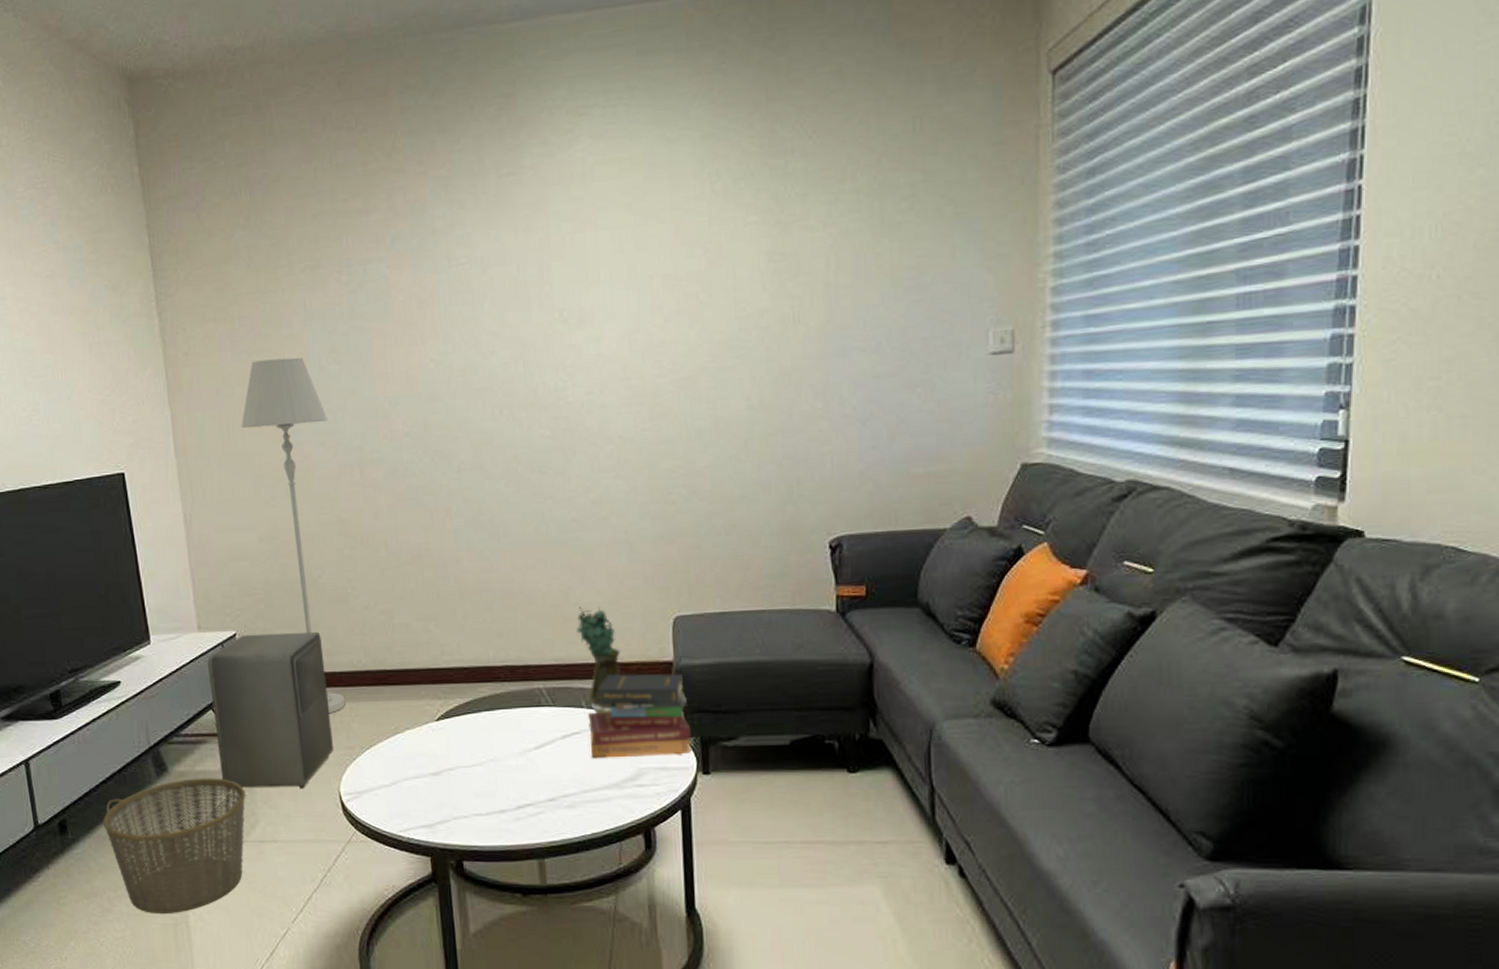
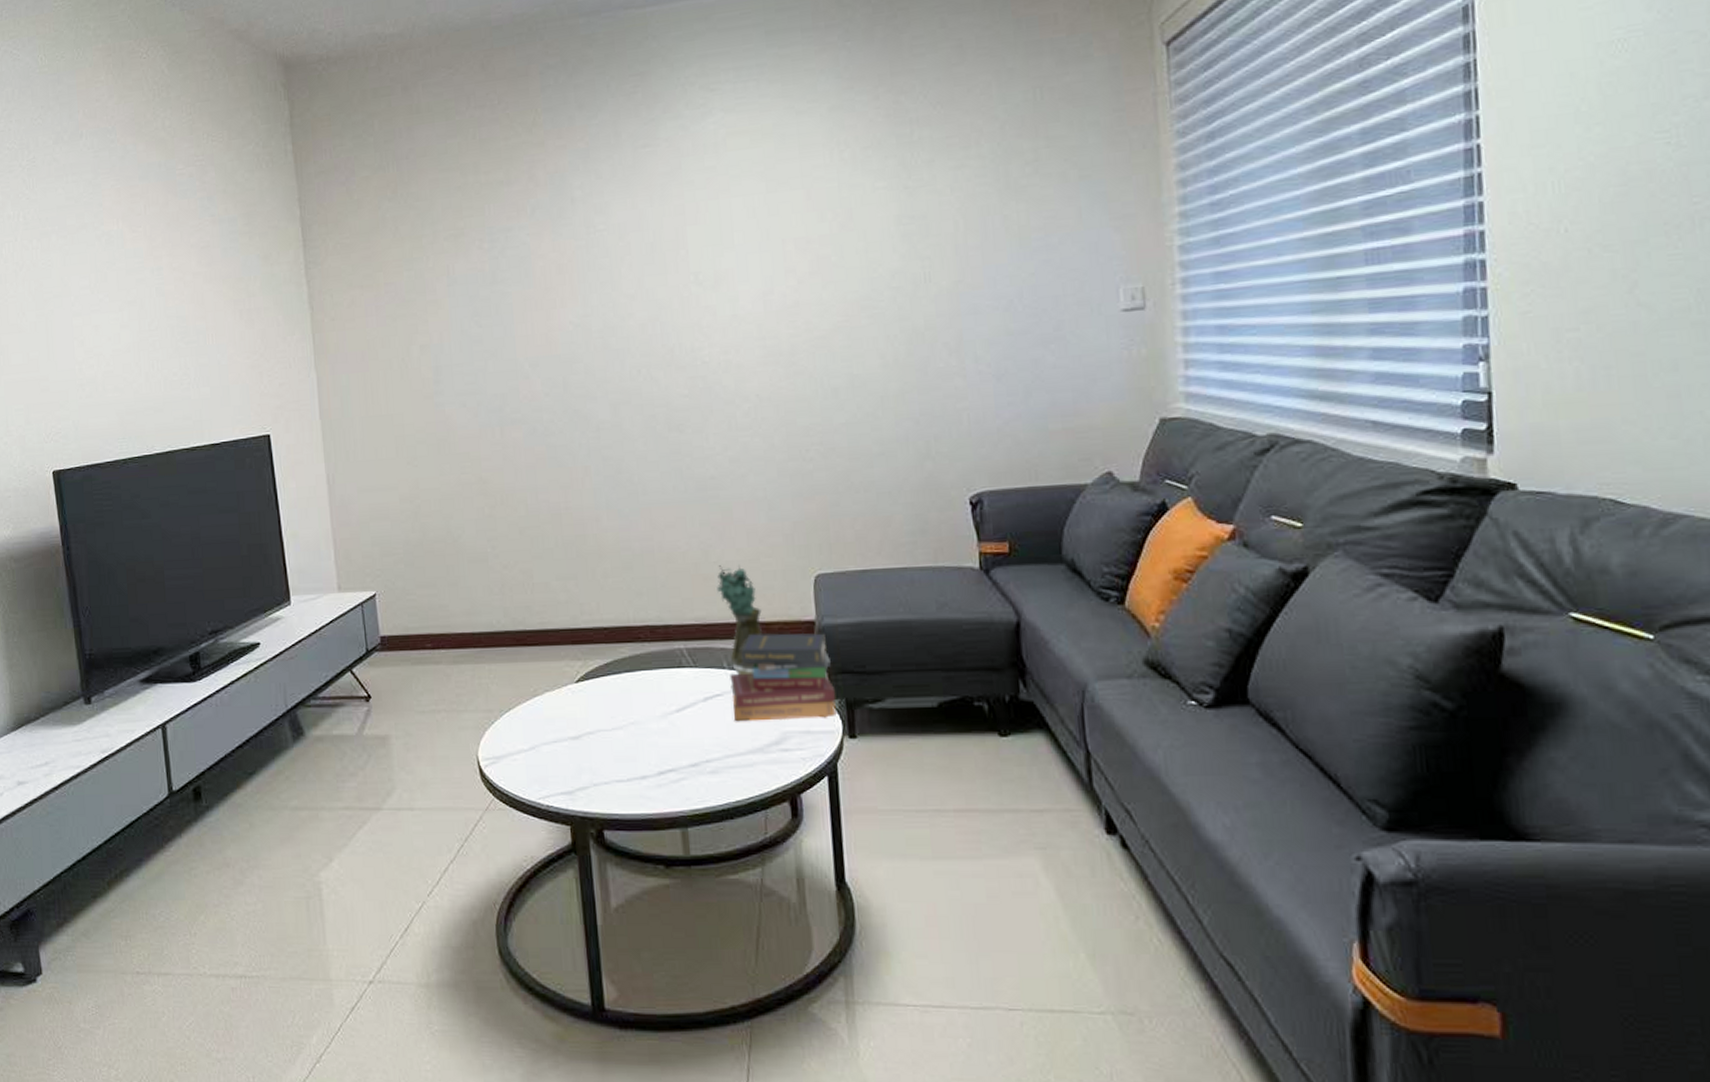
basket: present [102,778,246,913] -> none [237,742,383,886]
speaker: present [207,631,333,789] -> none [347,591,472,754]
floor lamp: present [241,357,346,714] -> none [384,321,484,676]

